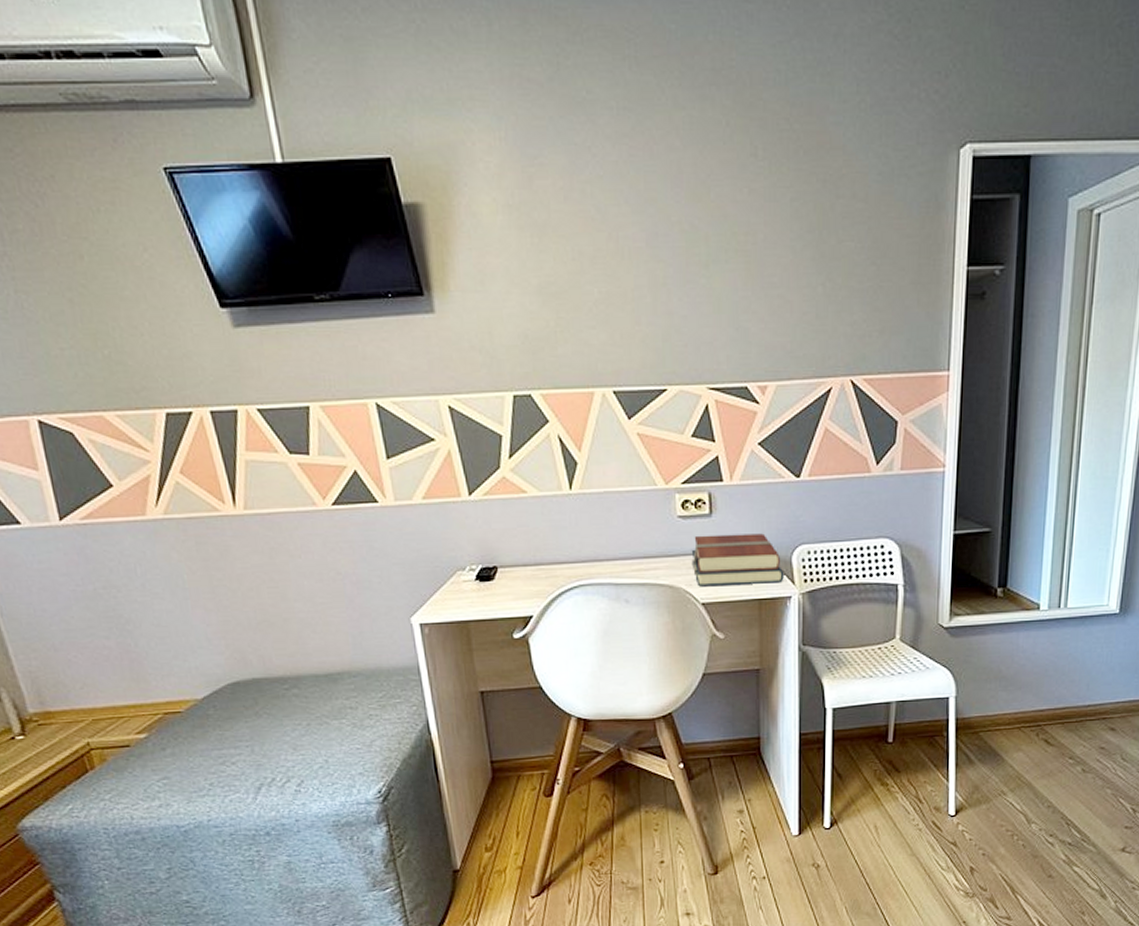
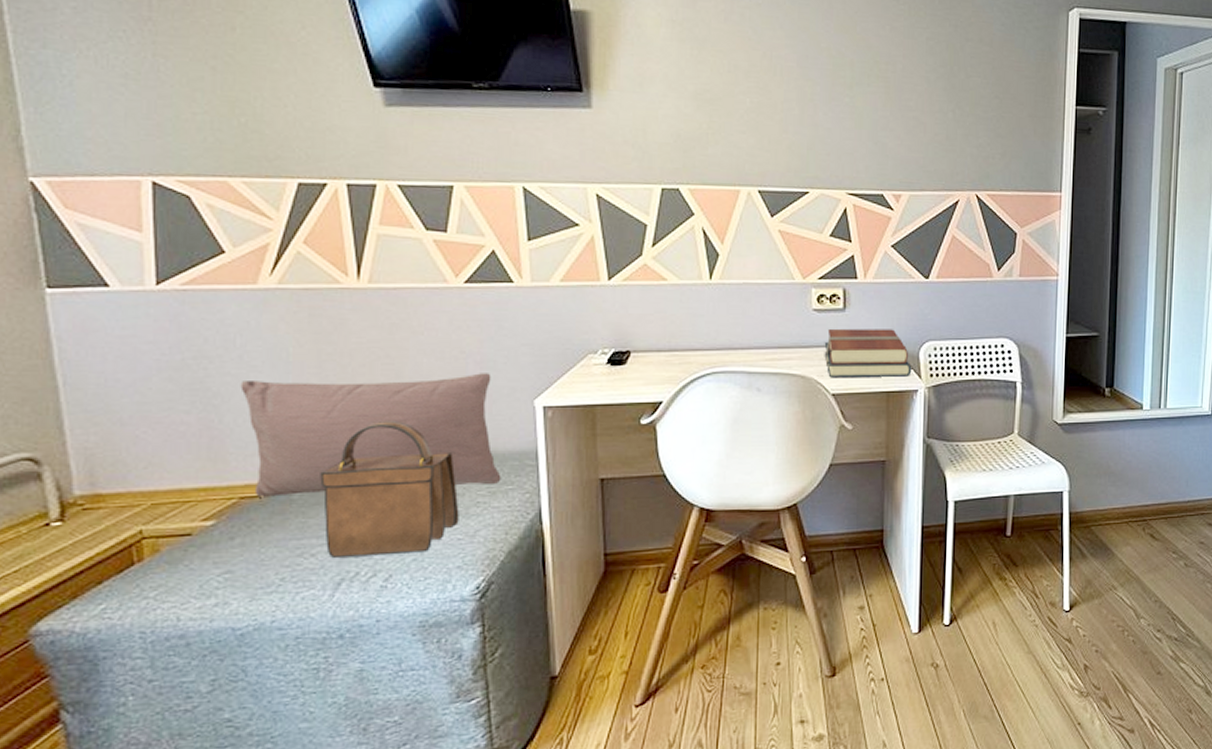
pillow: none [147,593,389,713] -> present [240,373,501,497]
handbag: none [228,640,356,767] -> present [320,420,459,559]

